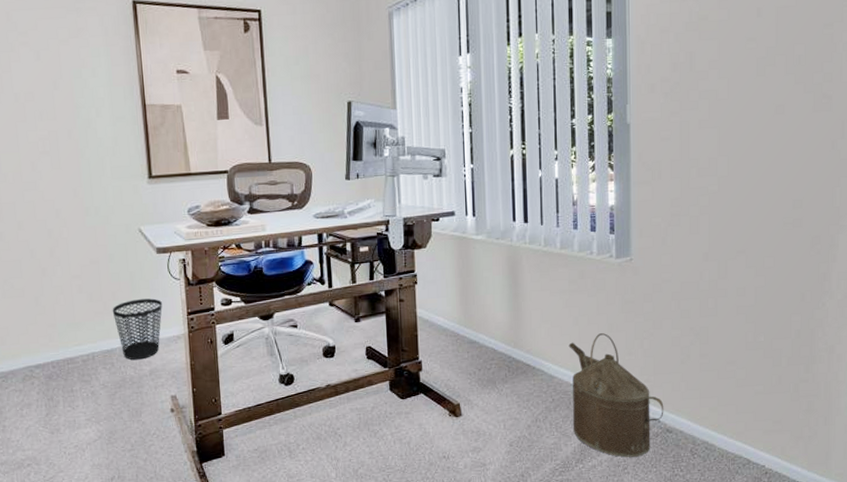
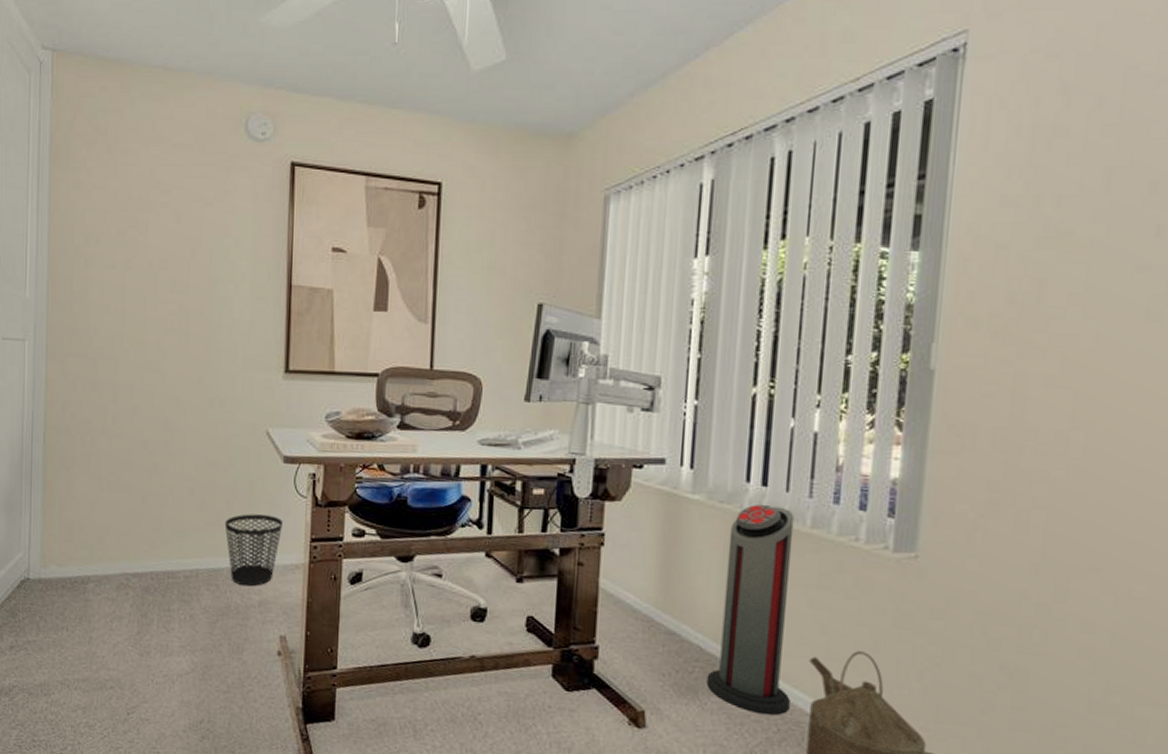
air purifier: none [500,236,559,391] -> present [706,504,795,716]

